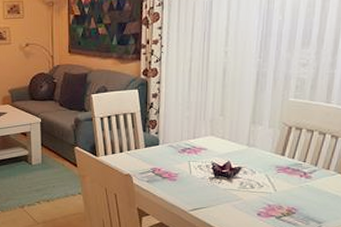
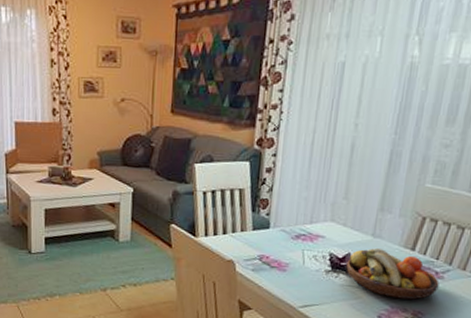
fruit bowl: none [227,156,308,198] -> present [346,248,439,300]

